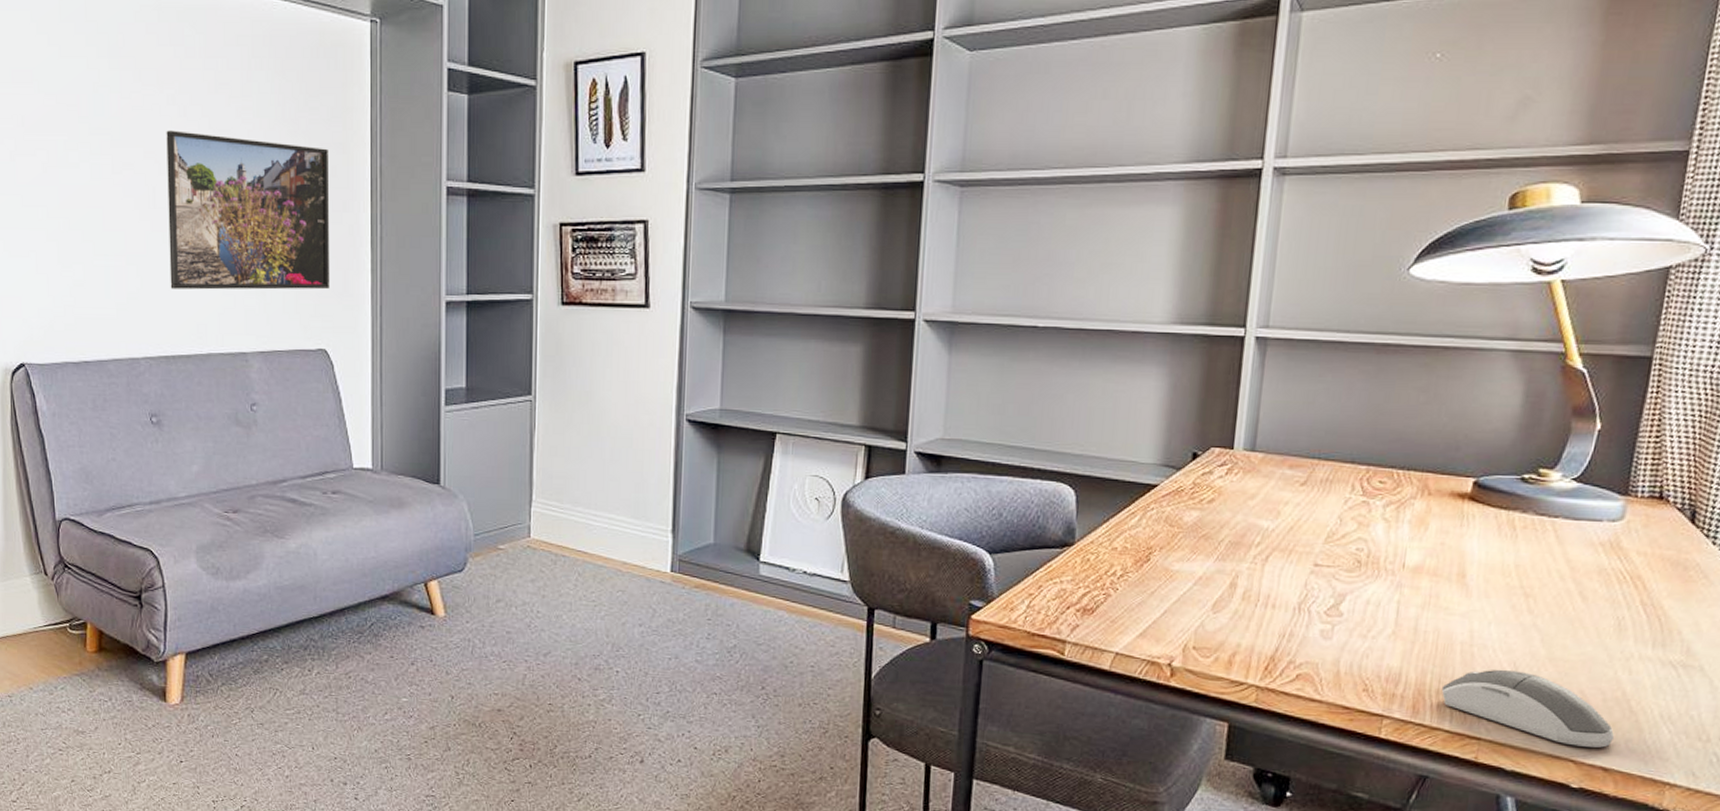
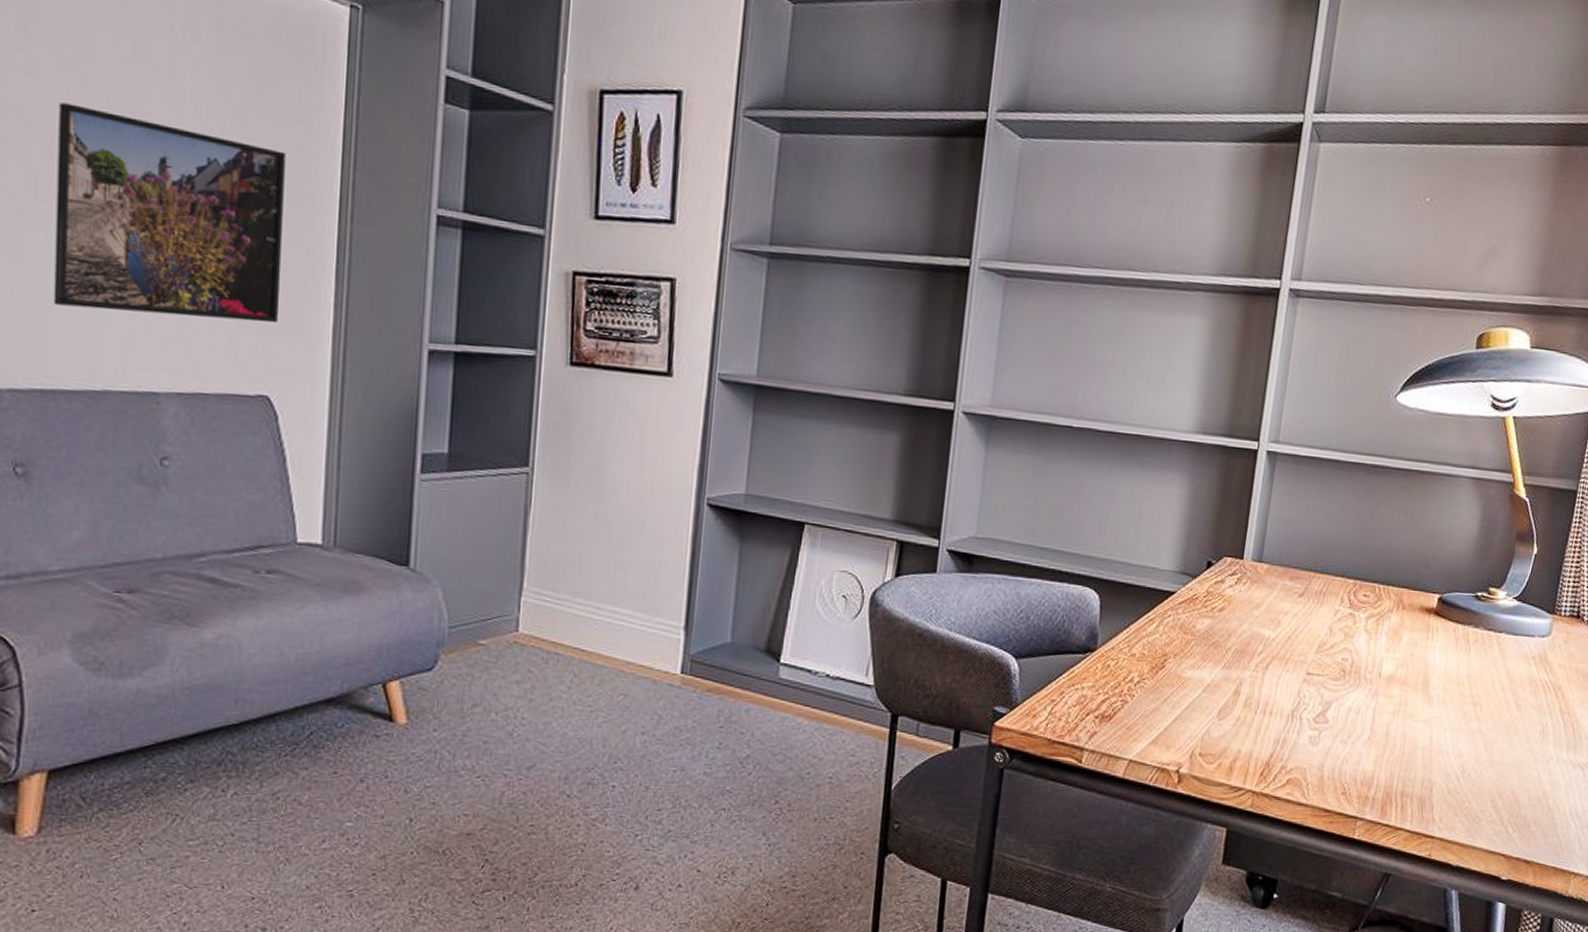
computer mouse: present [1441,669,1615,748] -> none [1405,772,1536,842]

